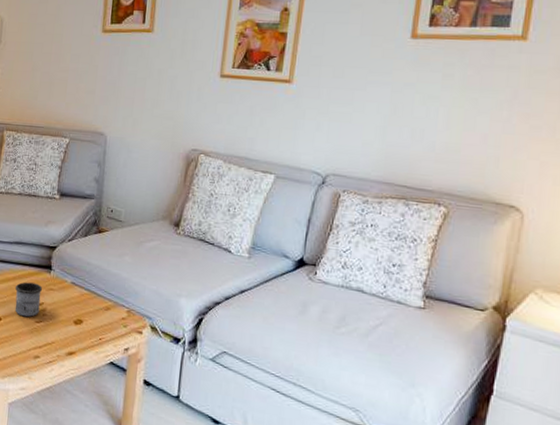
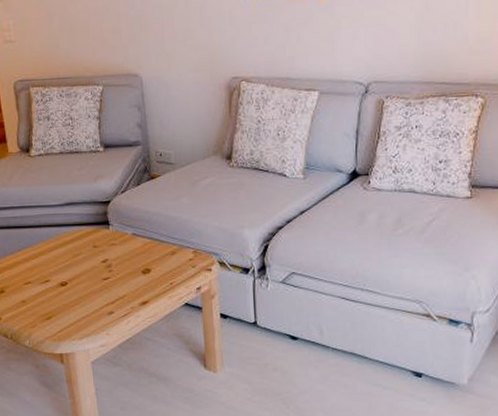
mug: present [14,282,42,317] -> none [75,241,105,277]

